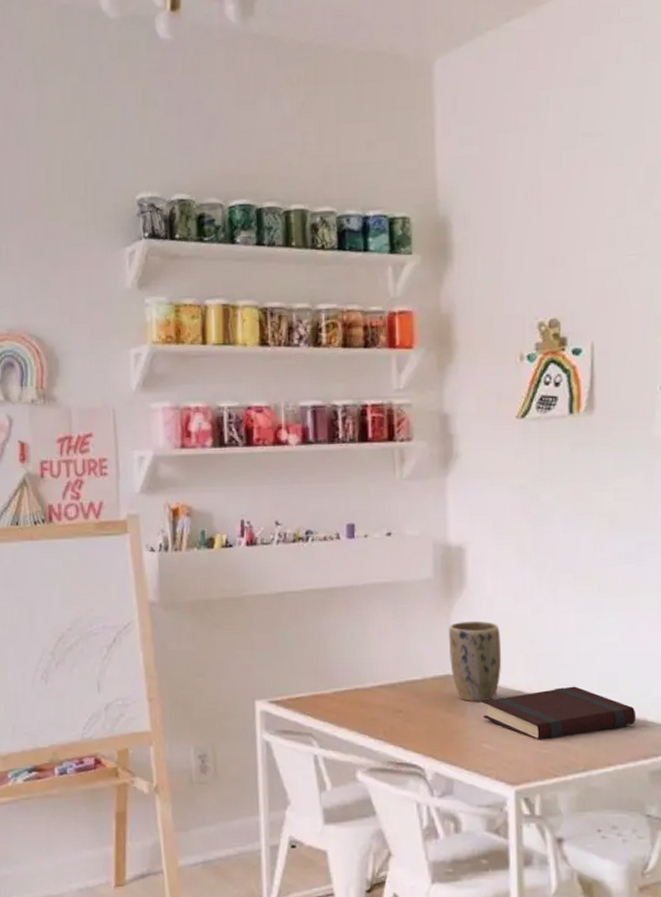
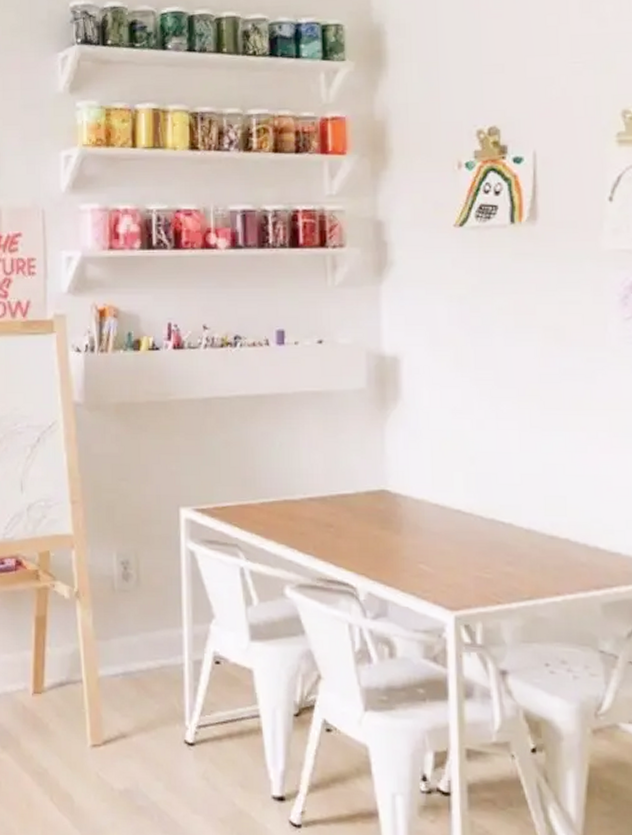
plant pot: present [449,620,502,702] -> none [383,434,440,521]
book: present [483,686,637,740] -> none [419,508,587,564]

